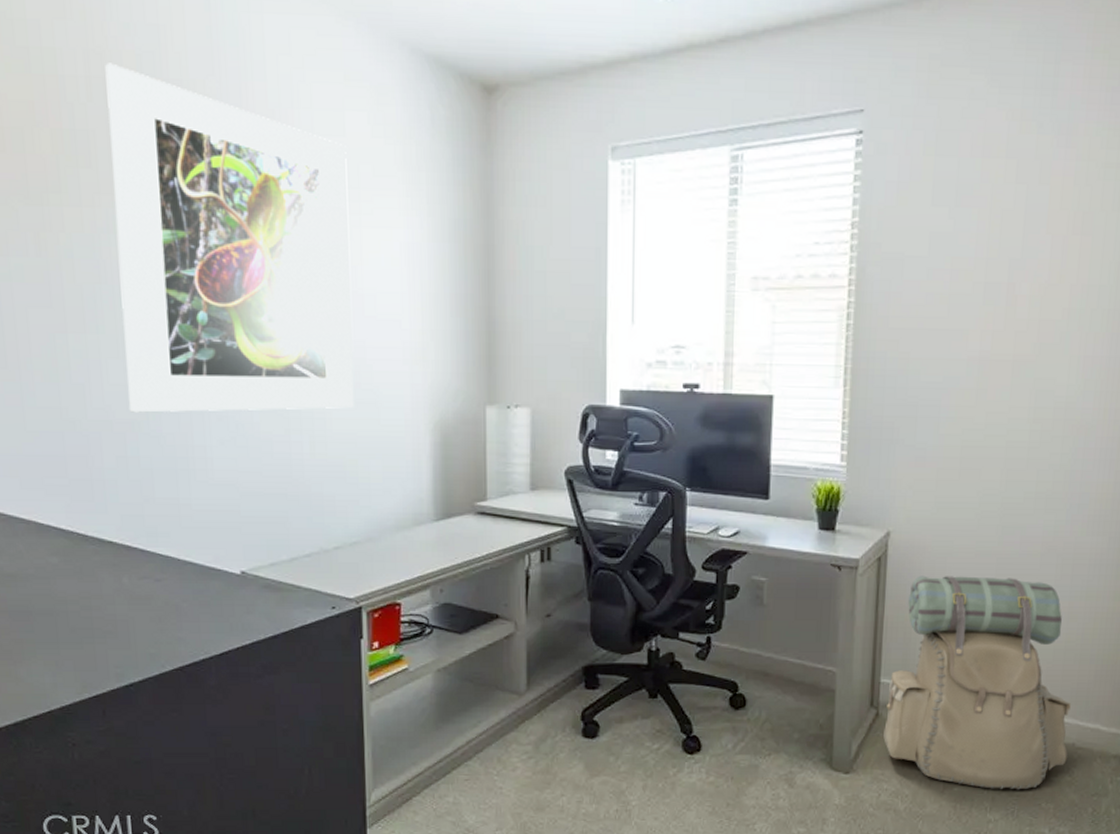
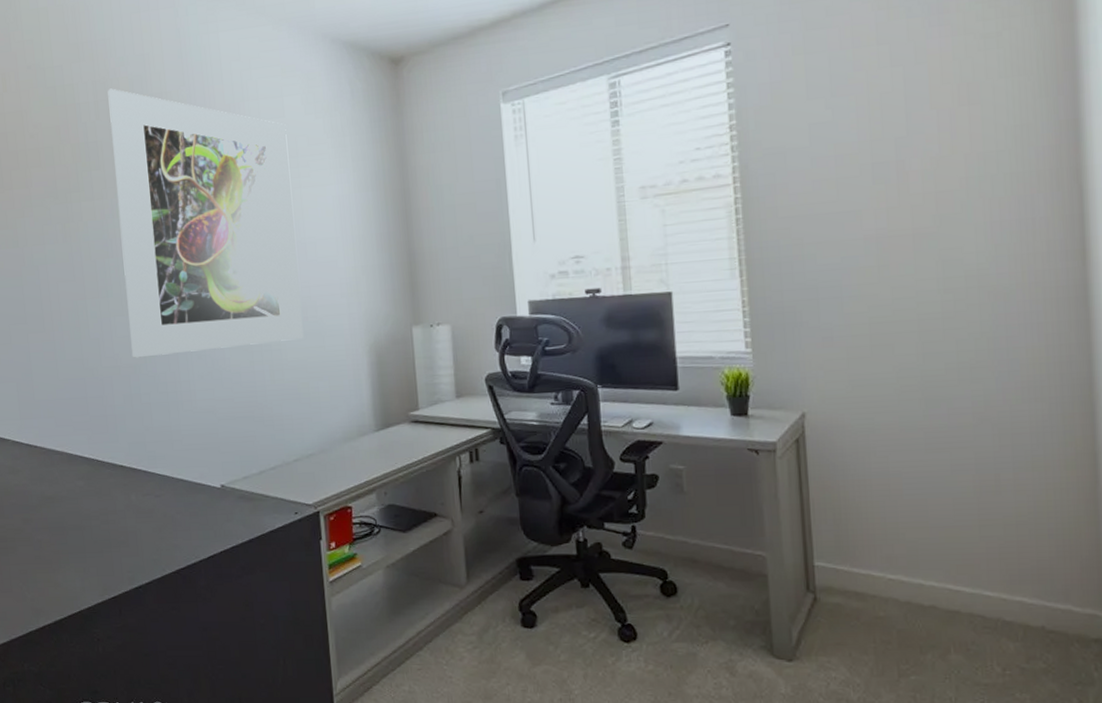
backpack: present [883,576,1071,790] -> none [824,451,1038,679]

